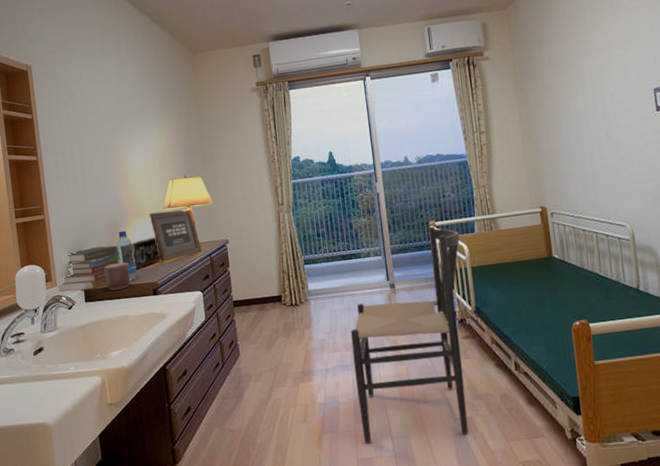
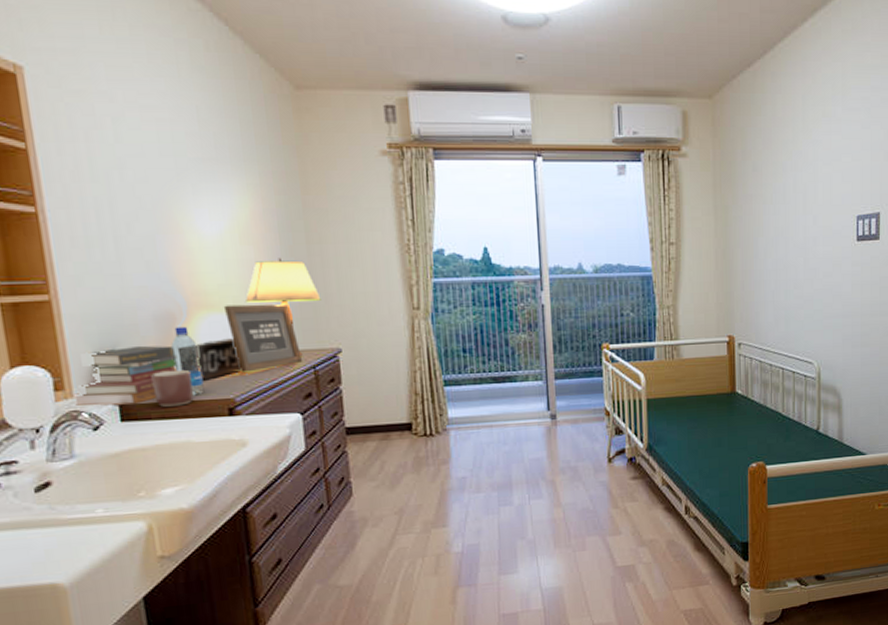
chair: present [350,227,469,443] -> none [498,350,637,596]

